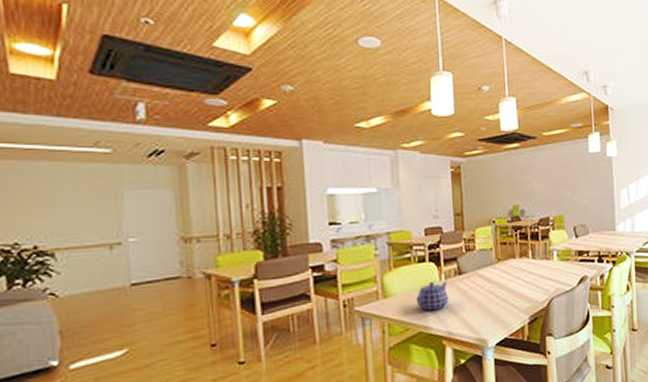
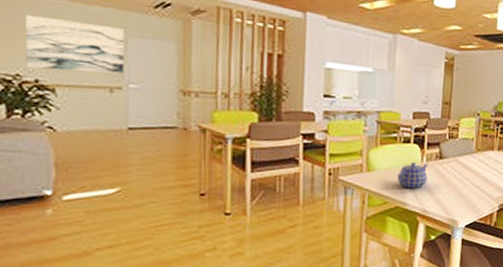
wall art: none [21,180,123,235] -> present [26,14,125,74]

